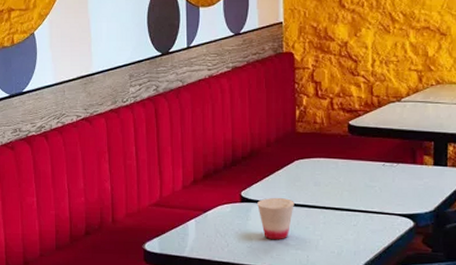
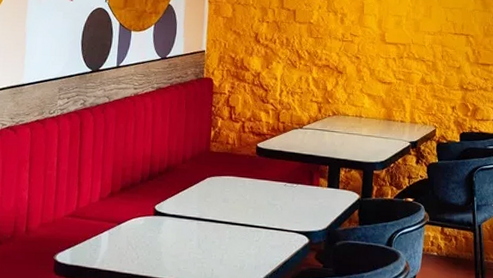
cup: present [257,197,294,240] -> none [169,211,204,254]

